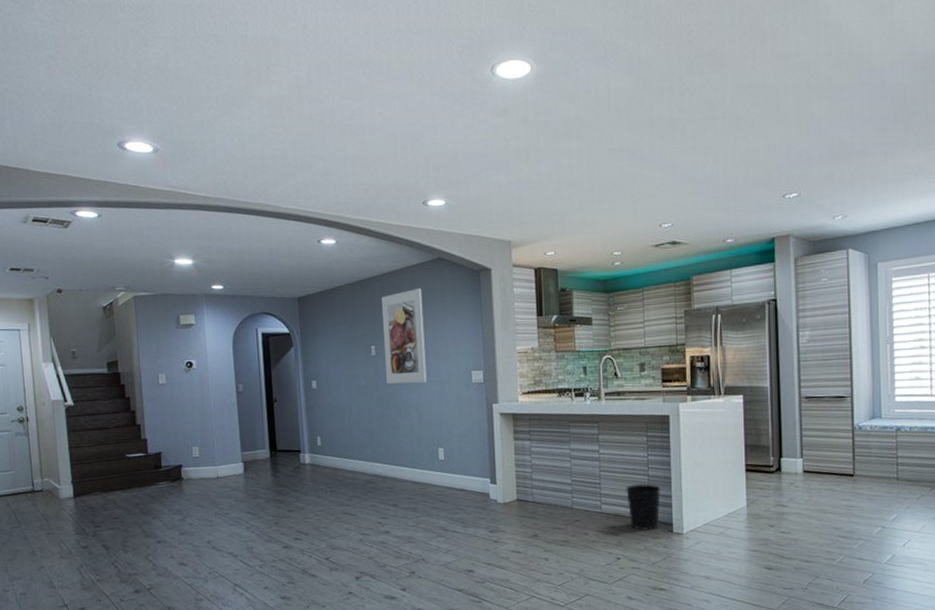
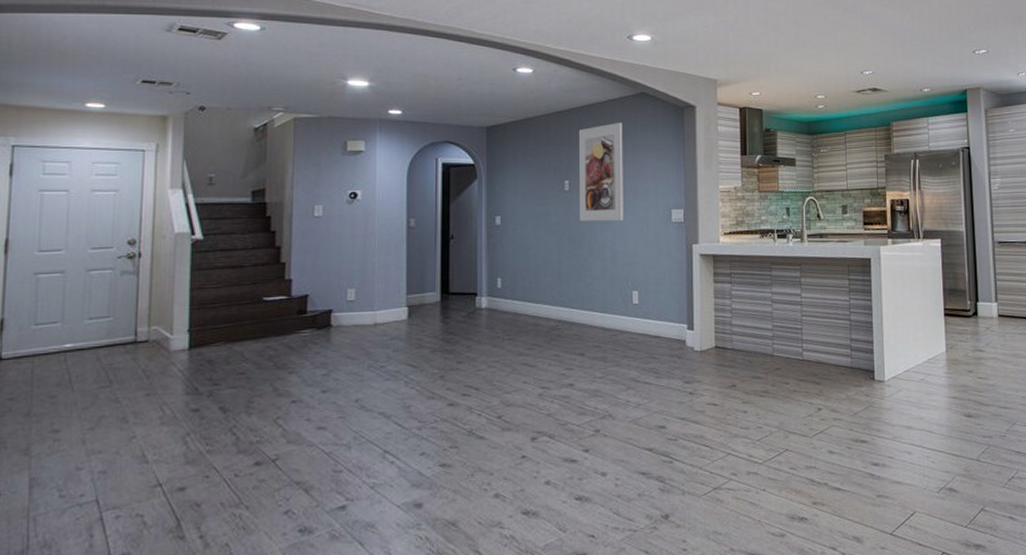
wastebasket: present [626,483,662,531] -> none [828,328,863,379]

